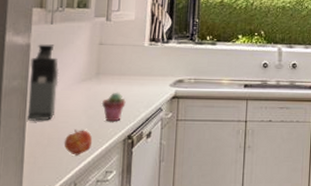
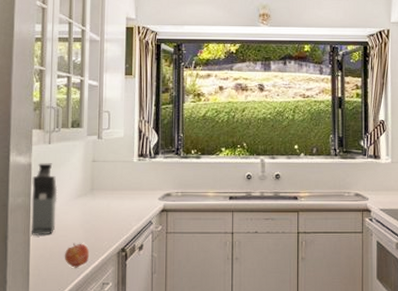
potted succulent: present [101,92,126,122] -> none [96,206,118,235]

